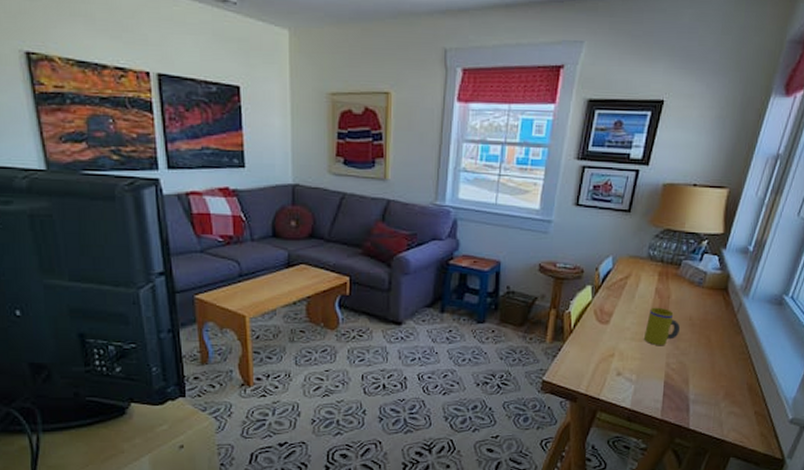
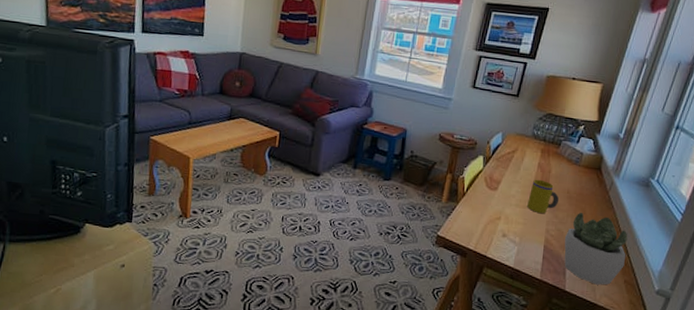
succulent plant: none [687,340,759,419] -> present [564,212,628,285]

